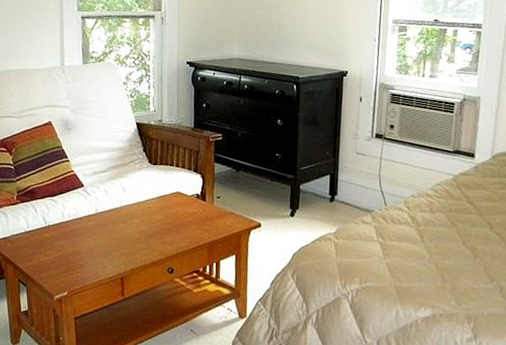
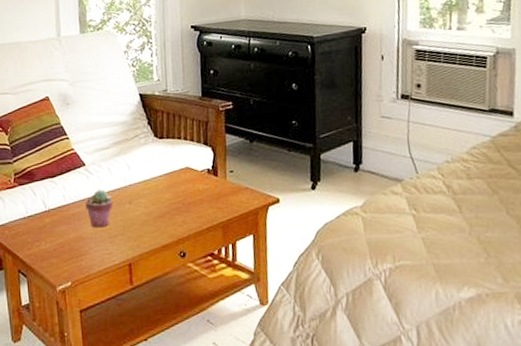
potted succulent: none [83,209,109,244] -> present [85,190,113,228]

